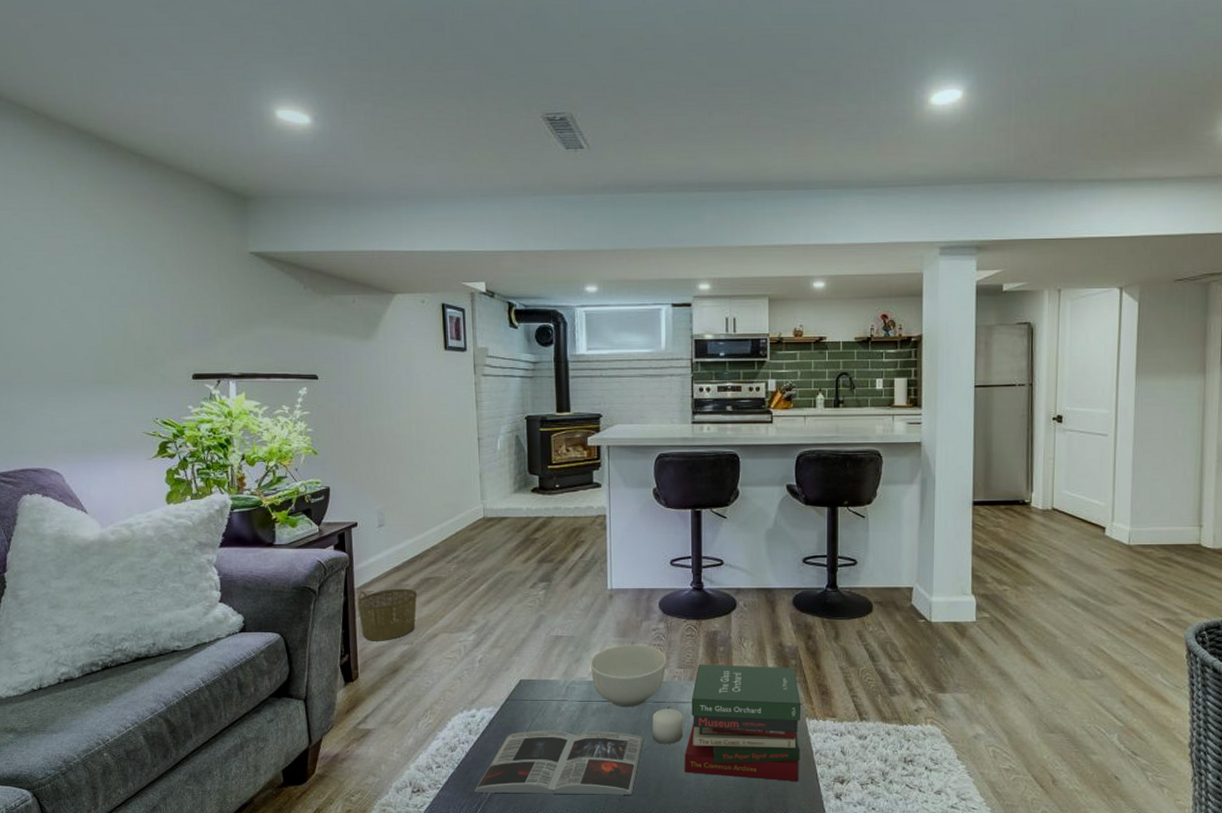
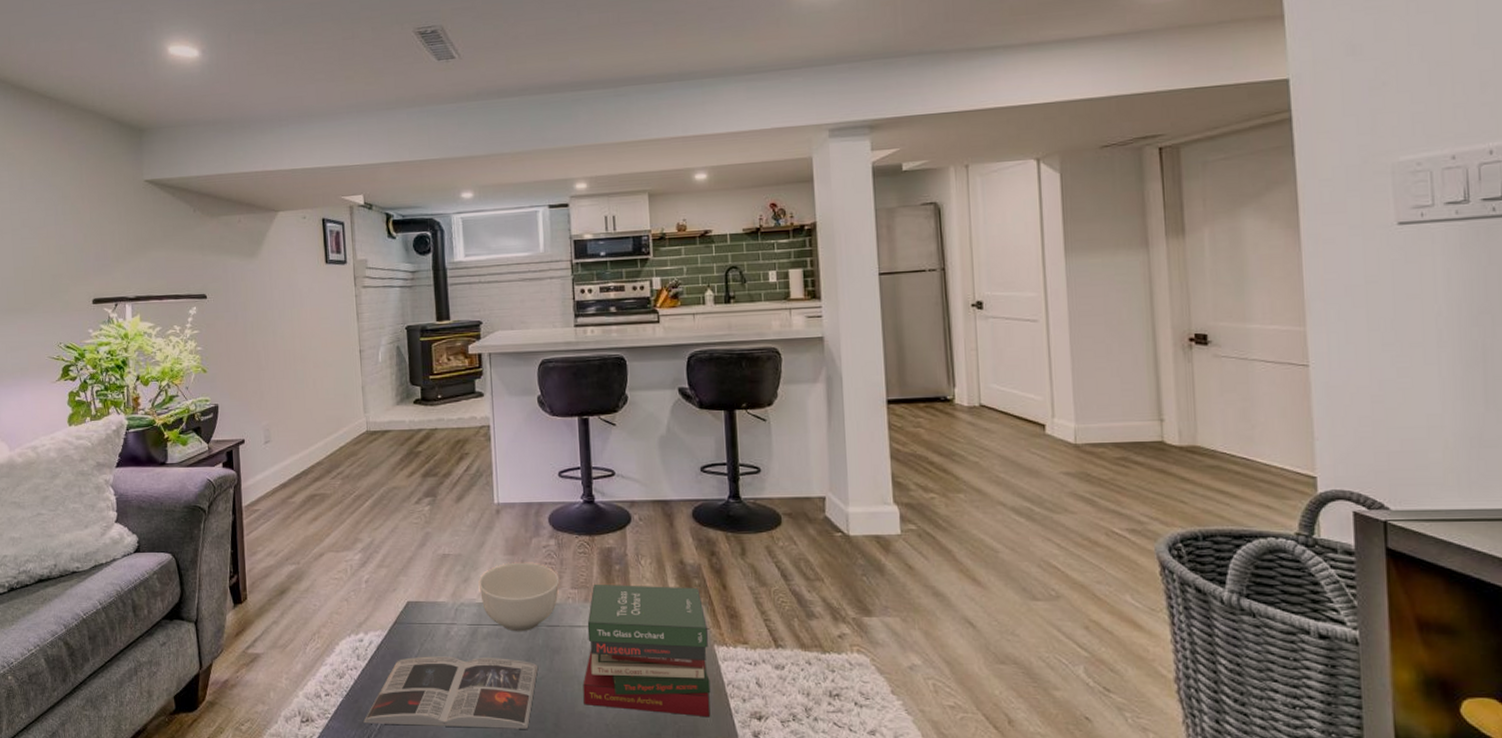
basket: present [357,588,418,641] -> none [245,506,304,561]
candle: present [652,709,683,744] -> none [546,633,580,673]

